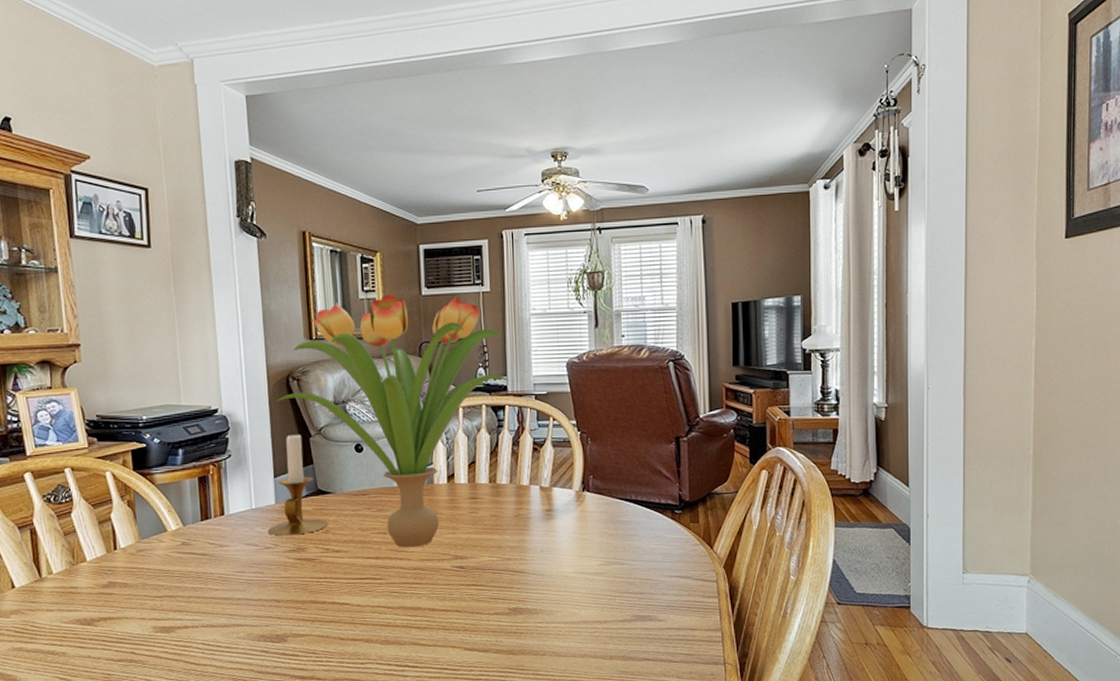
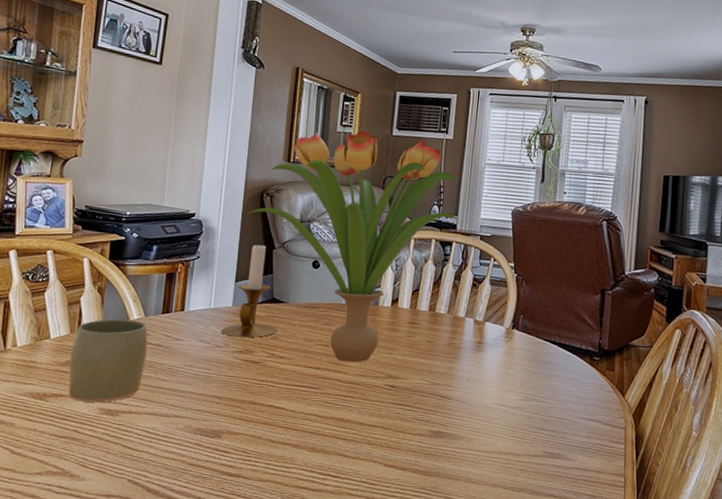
mug: none [111,531,193,622] -> present [68,319,148,403]

